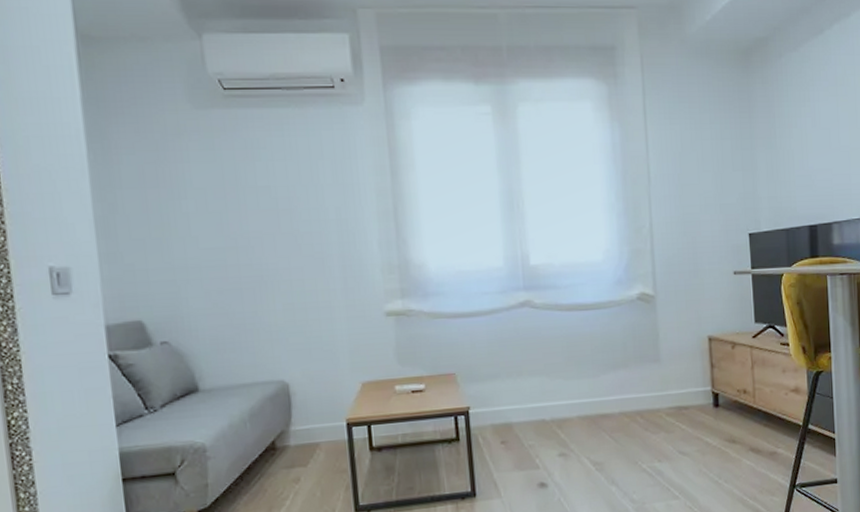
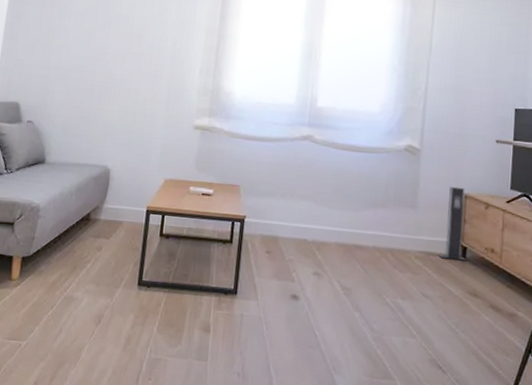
speaker: none [689,330,720,411] -> present [437,186,467,261]

